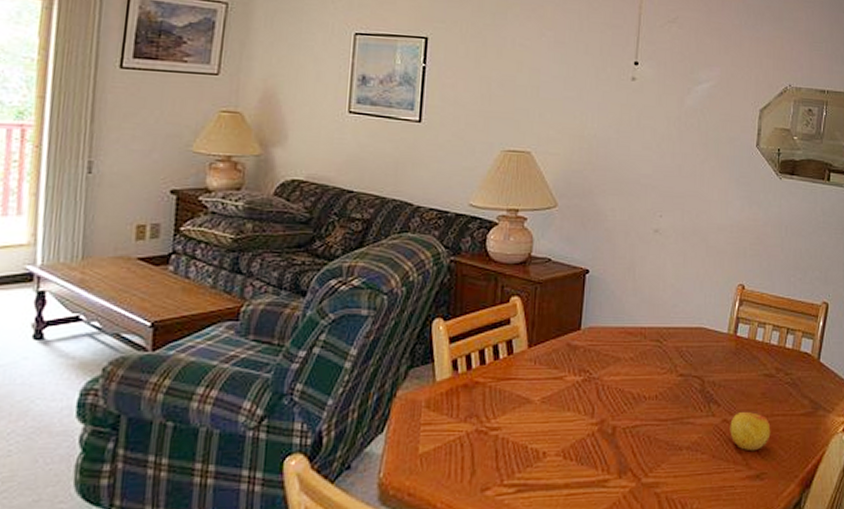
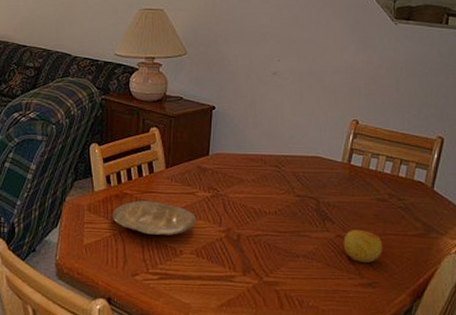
plate: none [457,390,565,434] -> present [112,201,197,235]

